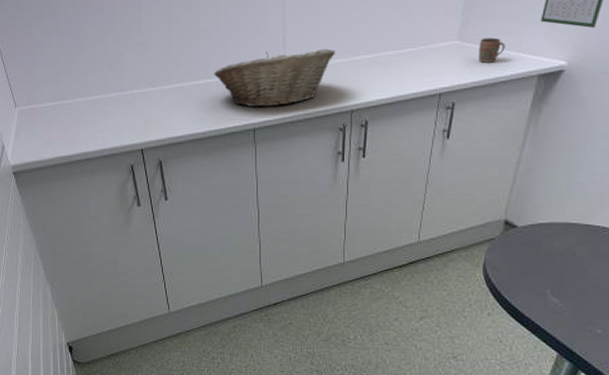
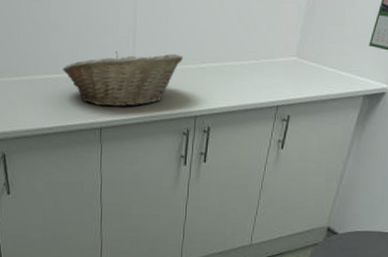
mug: present [479,37,505,63] -> none [313,56,337,80]

